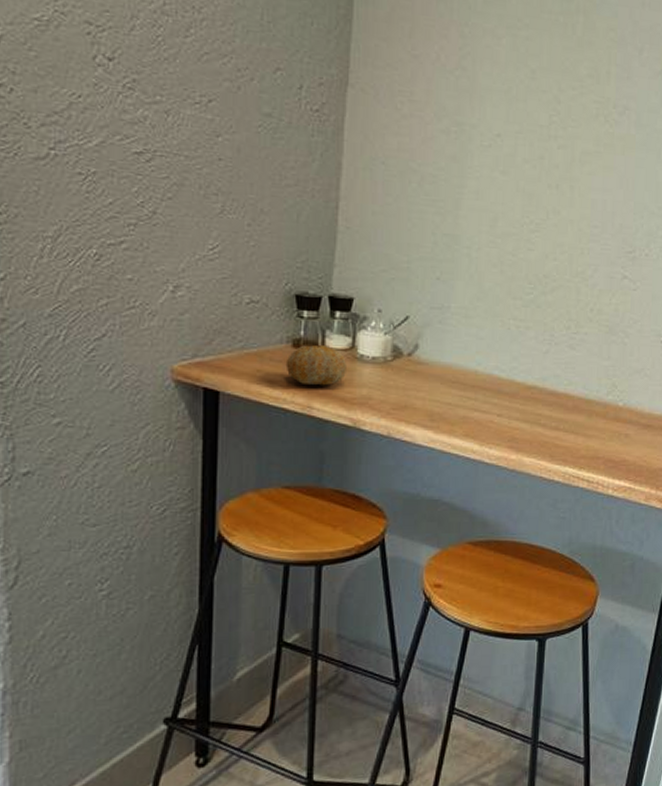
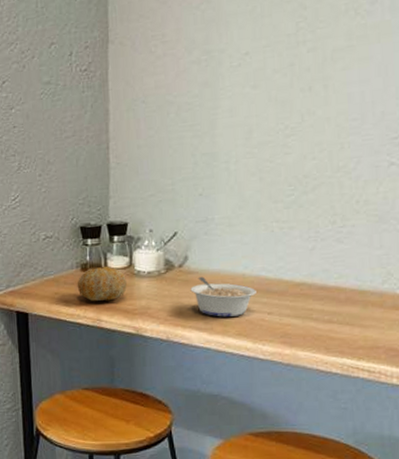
legume: none [418,368,488,416] -> present [190,276,256,317]

